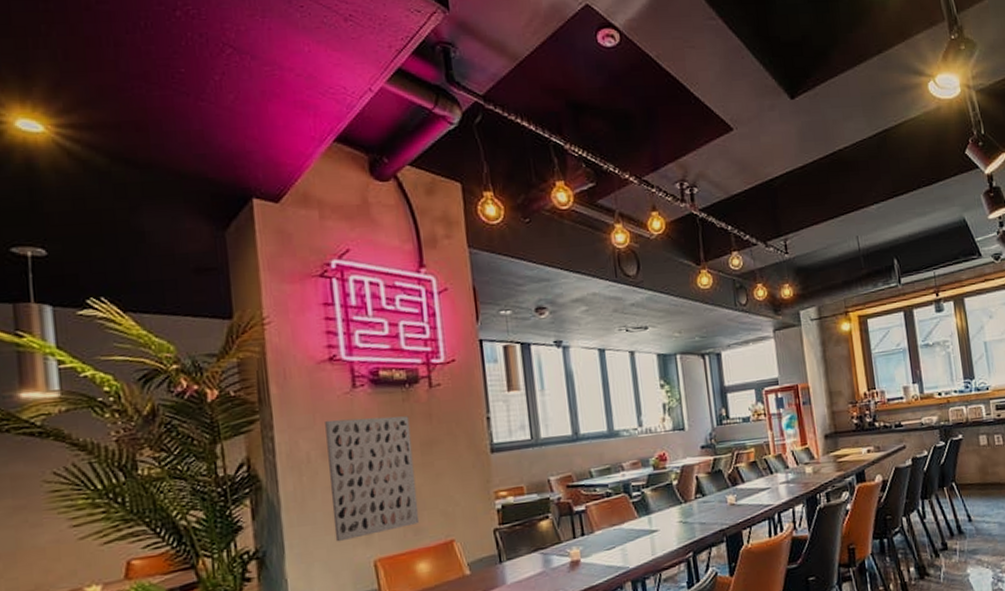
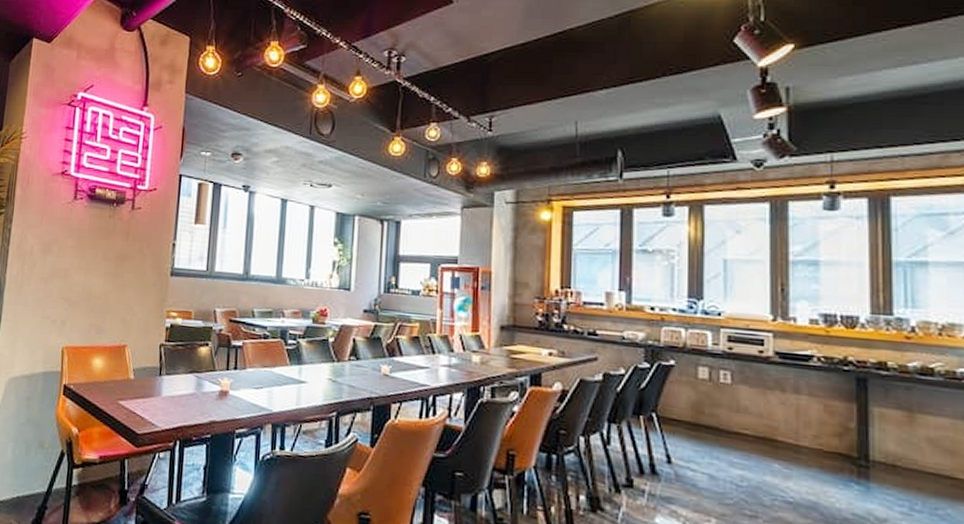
wall art: present [325,416,420,542] -> none [38,222,111,325]

